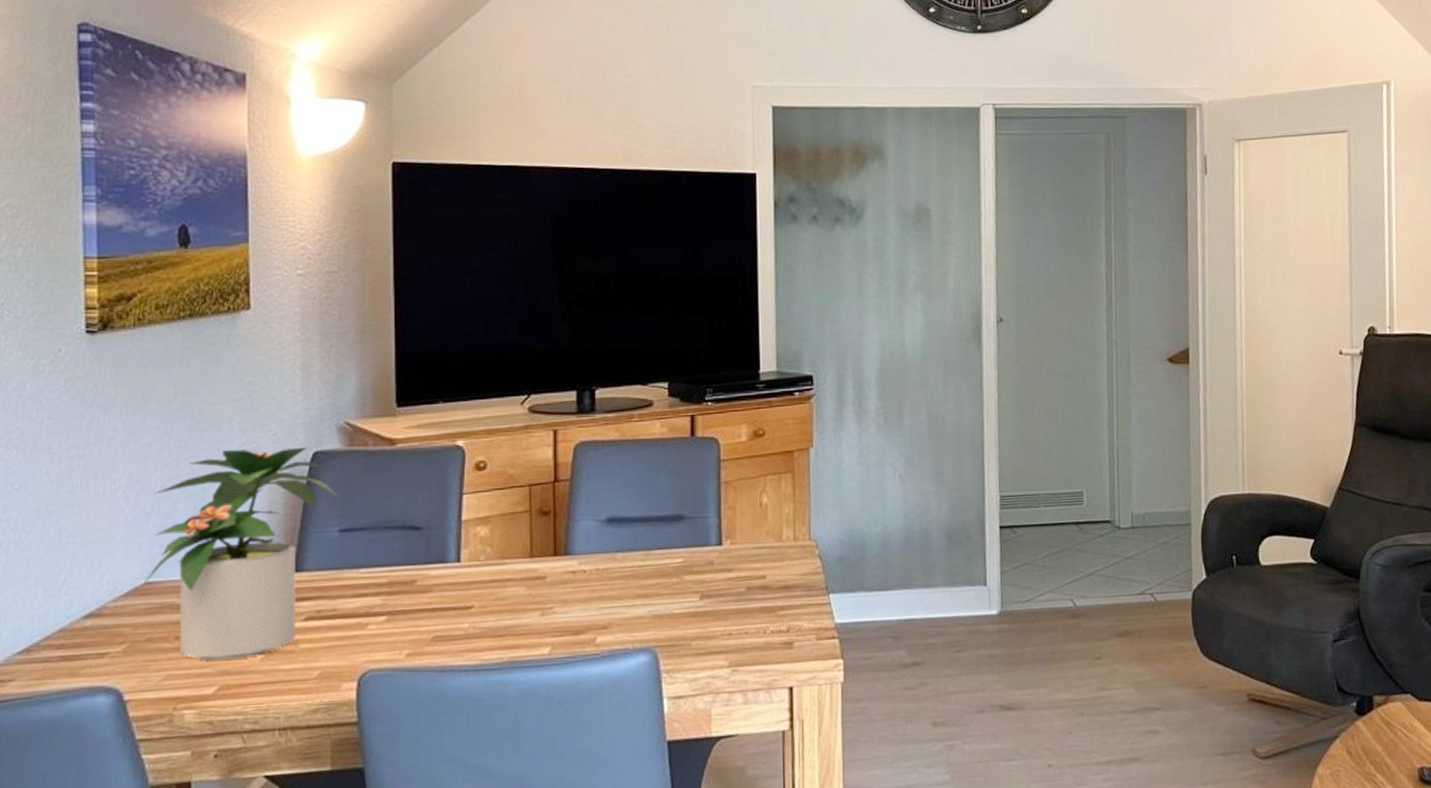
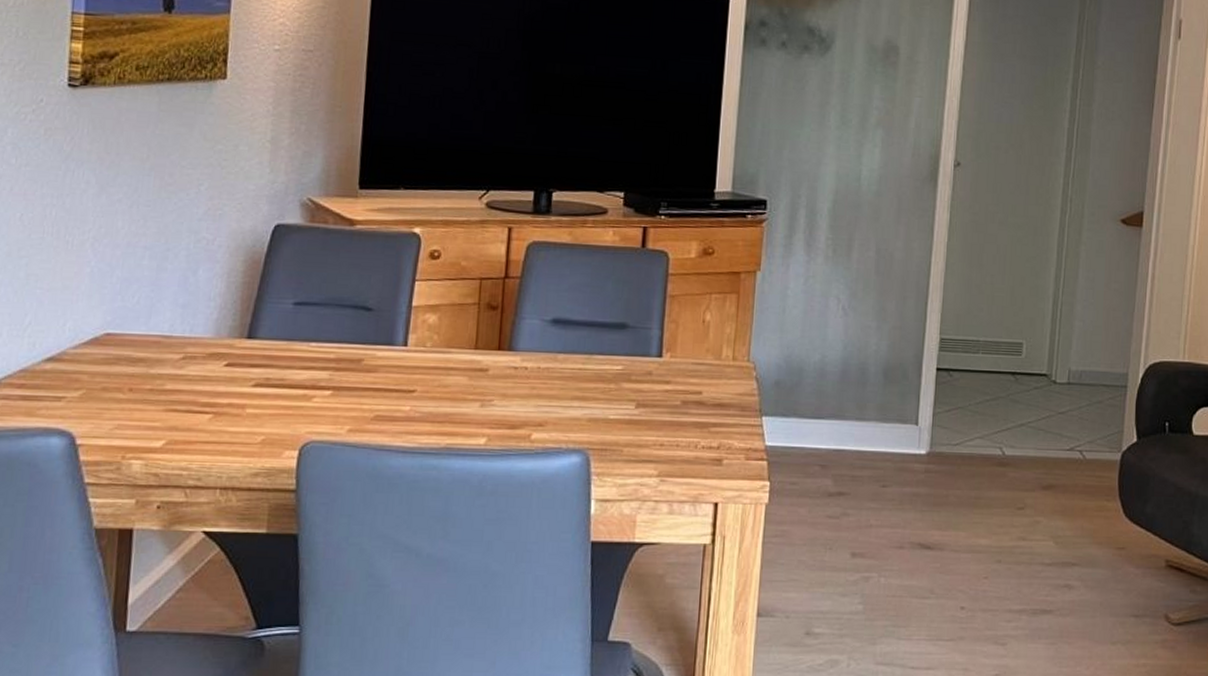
potted plant: present [142,446,339,661] -> none [101,214,296,416]

